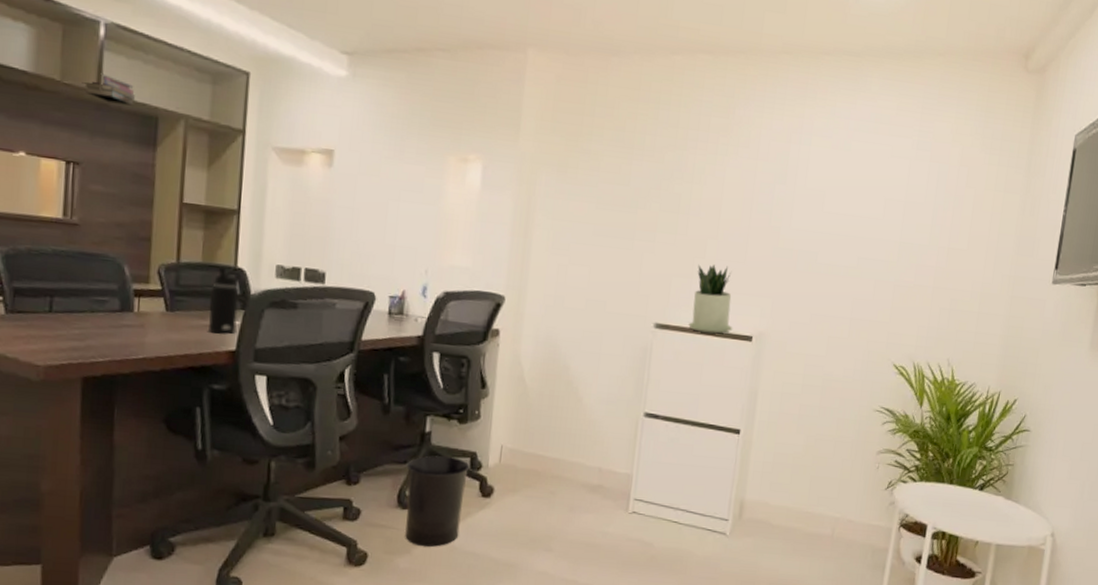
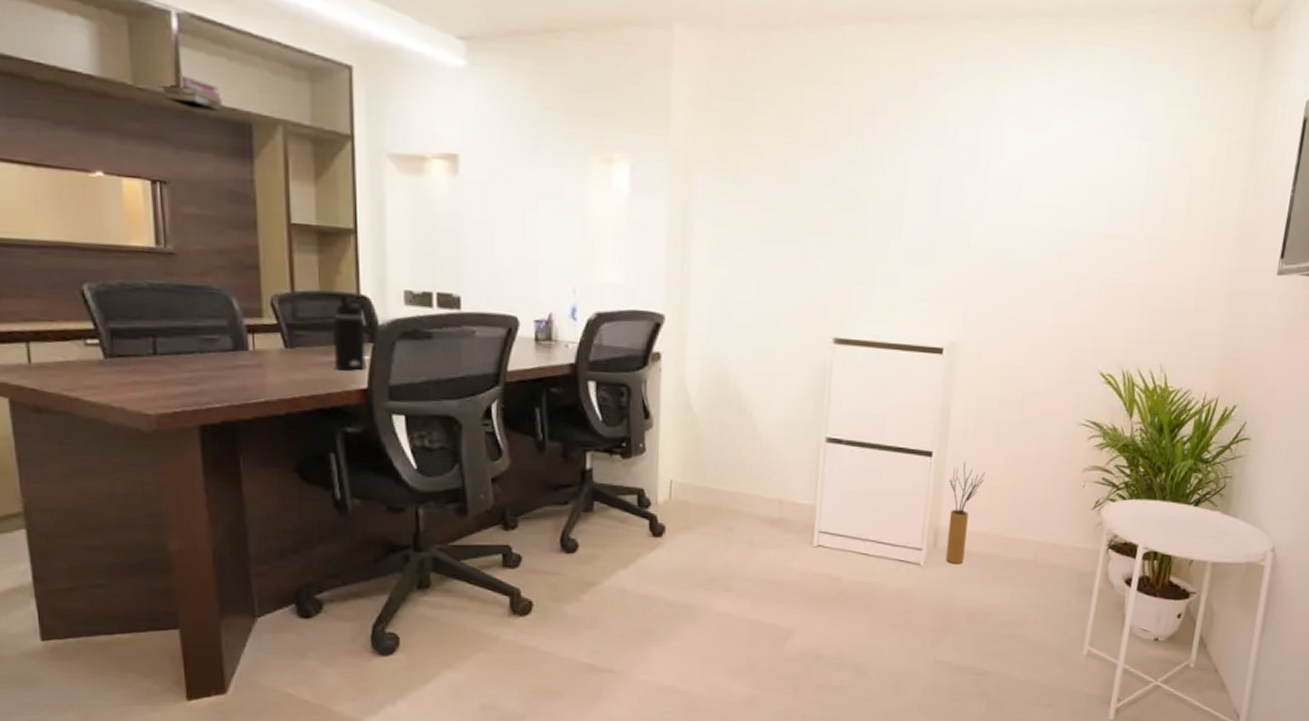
waste bin: present [405,456,470,547] -> none [568,494,637,593]
planter: present [687,264,733,334] -> none [870,269,921,347]
vase: none [749,440,788,536] -> present [945,462,985,565]

